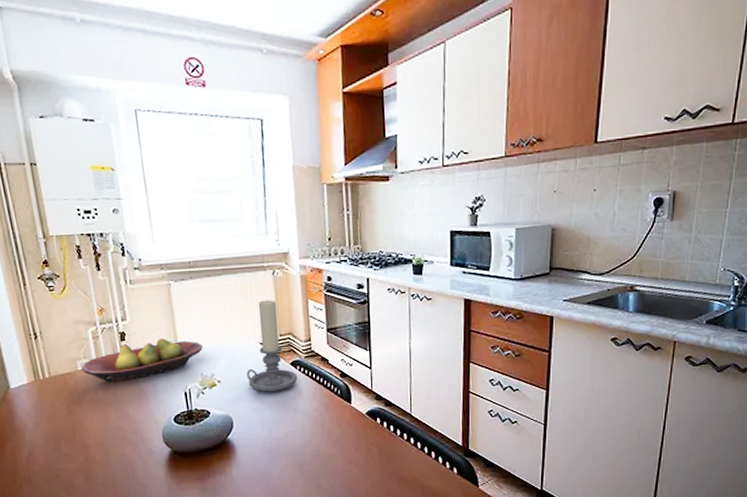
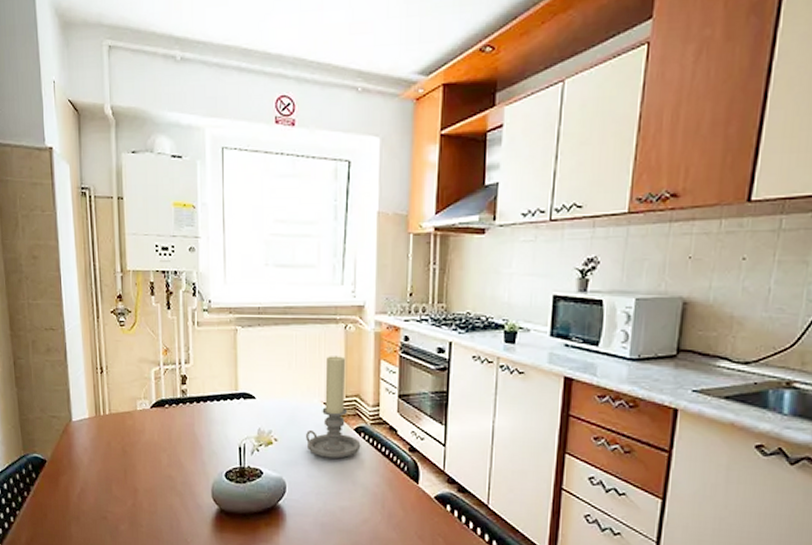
fruit bowl: present [81,338,203,383] -> none [140,386,263,428]

